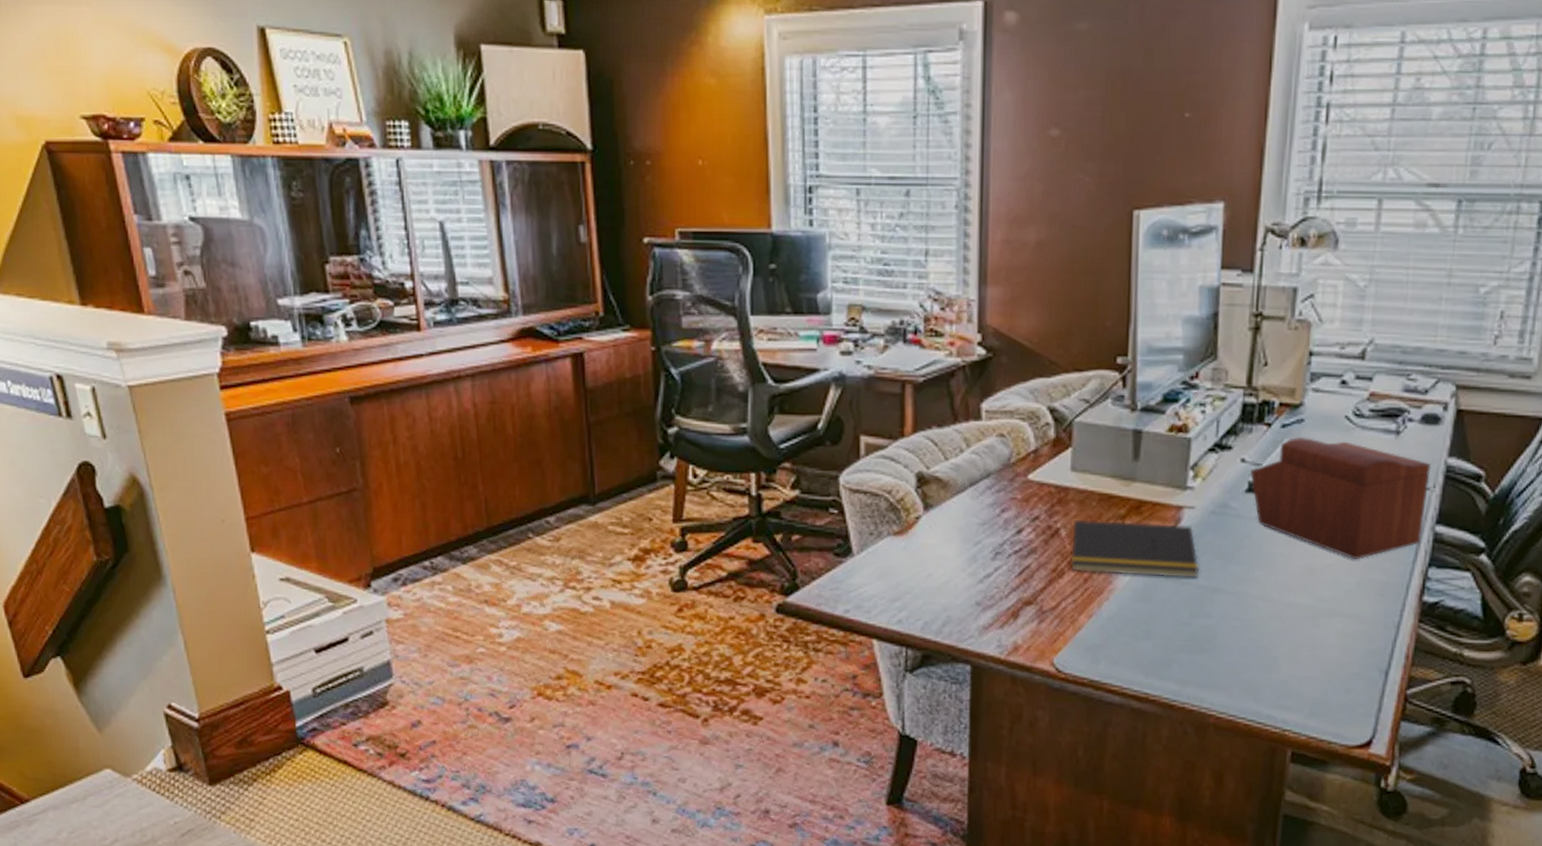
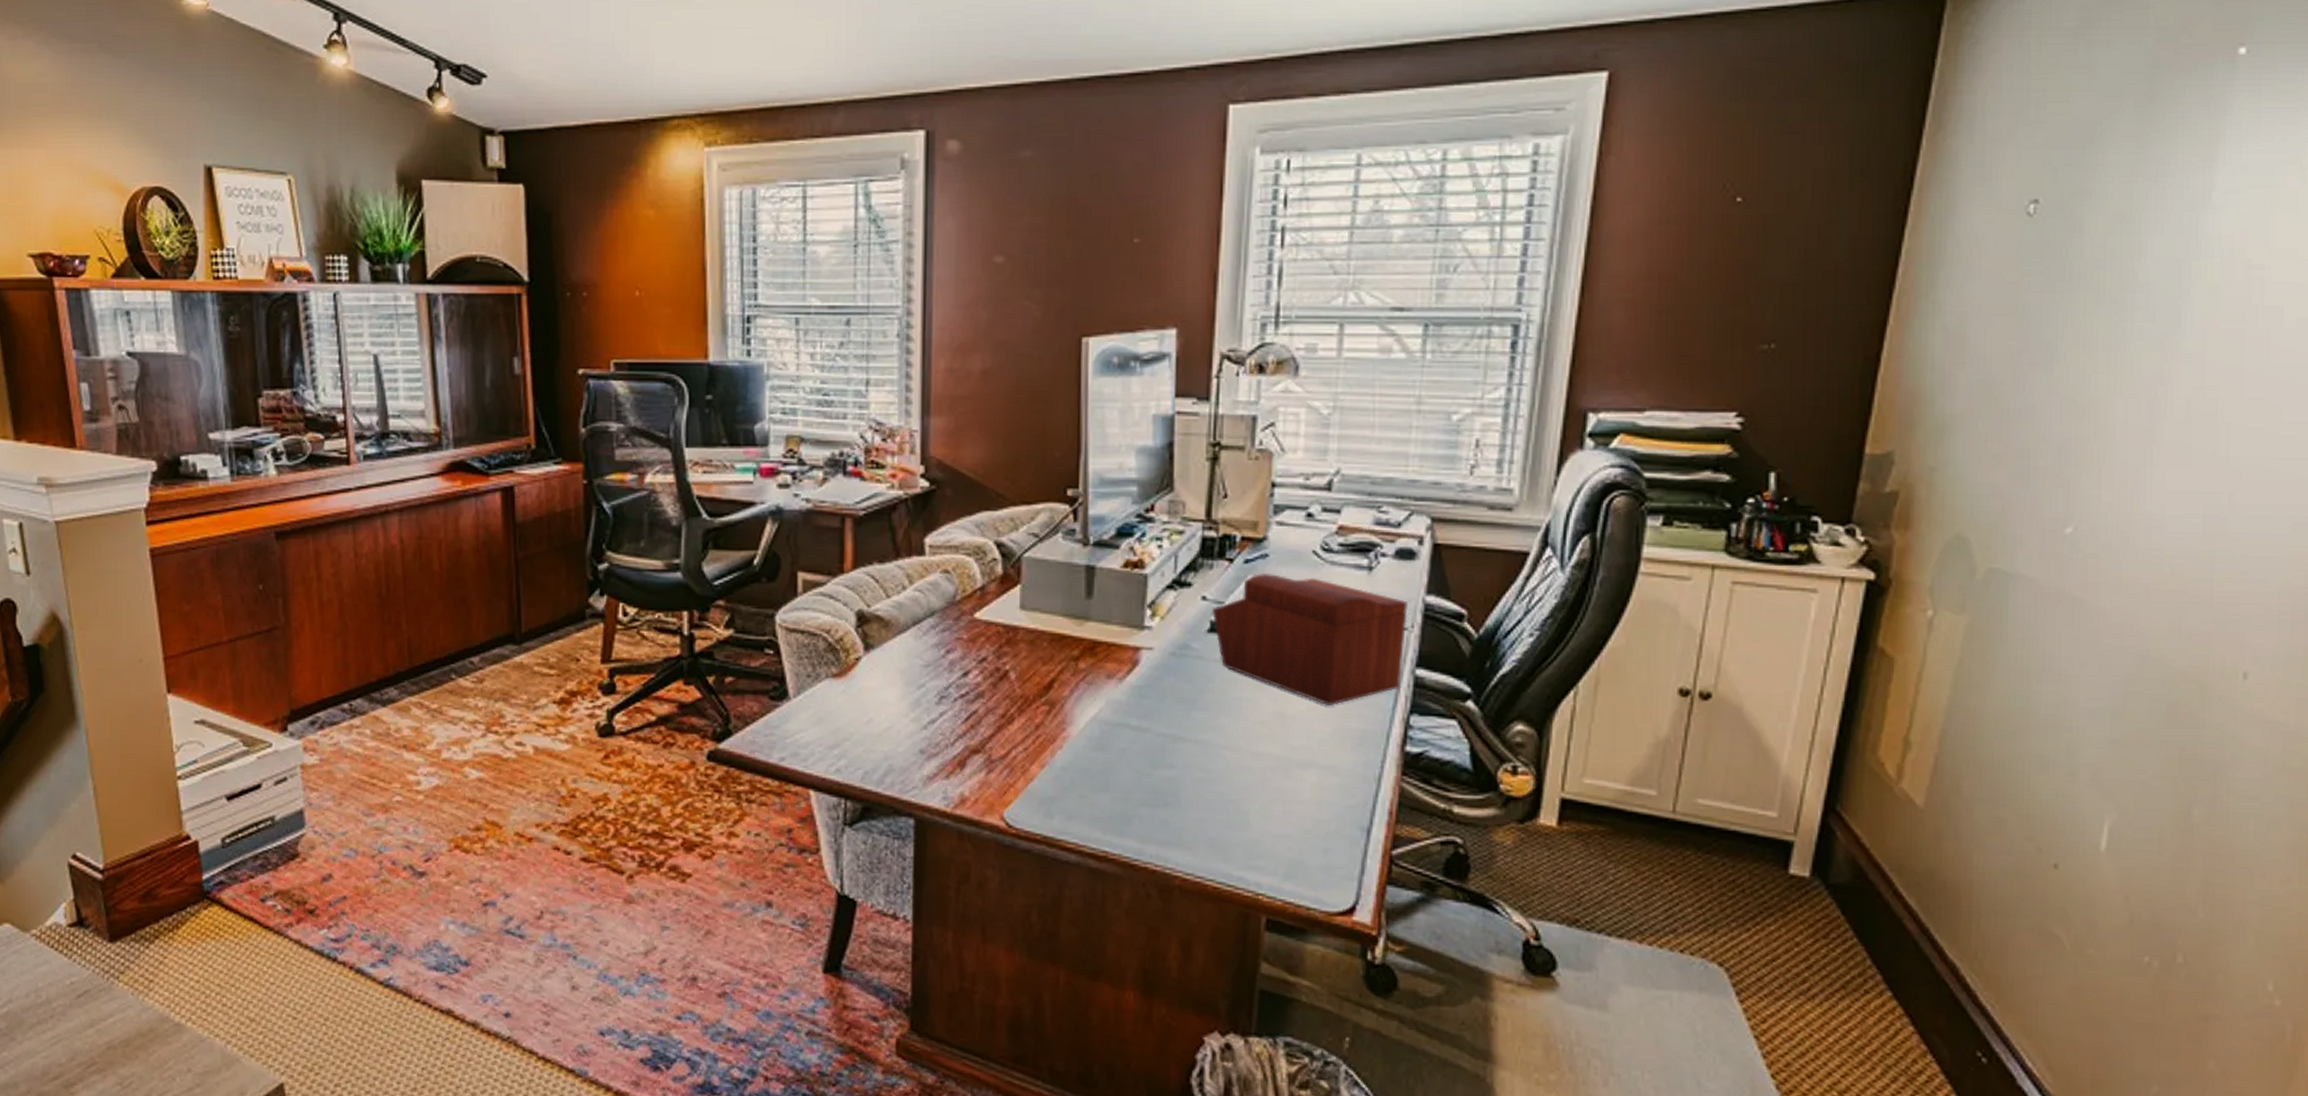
notepad: present [1070,519,1200,578] -> none [1019,661,1161,725]

